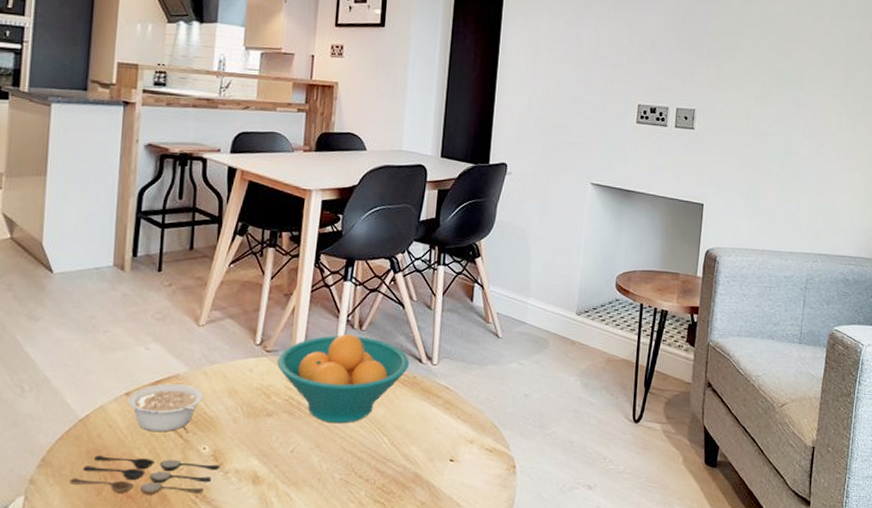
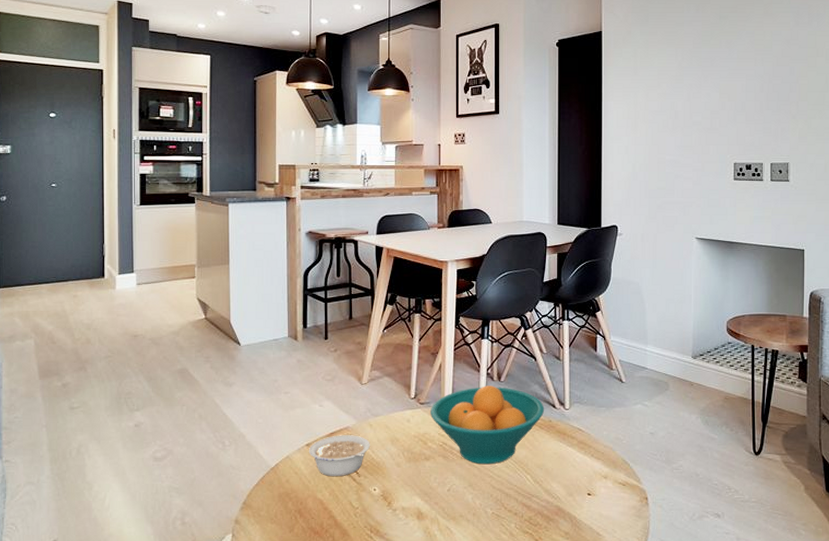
spoon: present [70,455,221,495] -> none [267,497,389,531]

